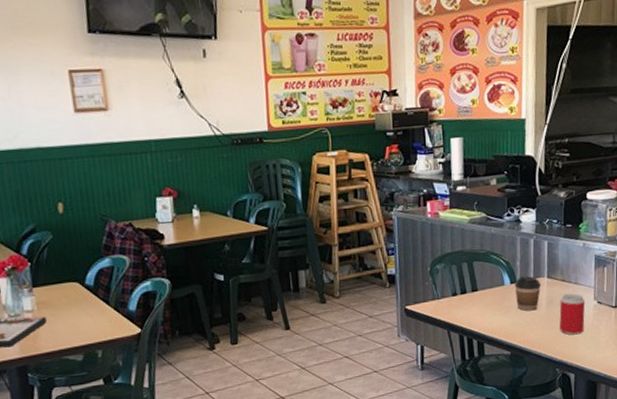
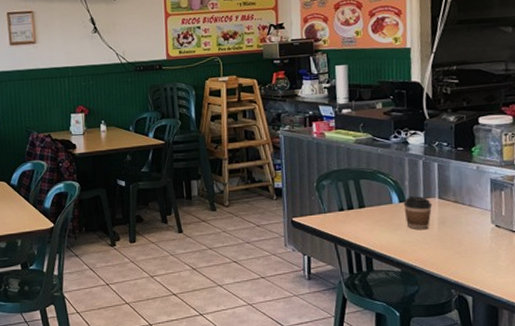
beverage can: present [559,293,586,335] -> none [453,215,482,257]

